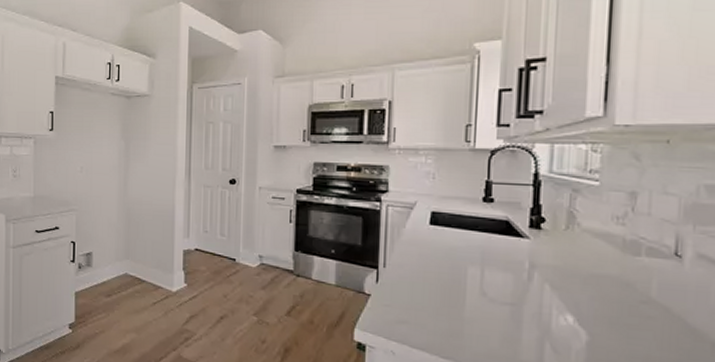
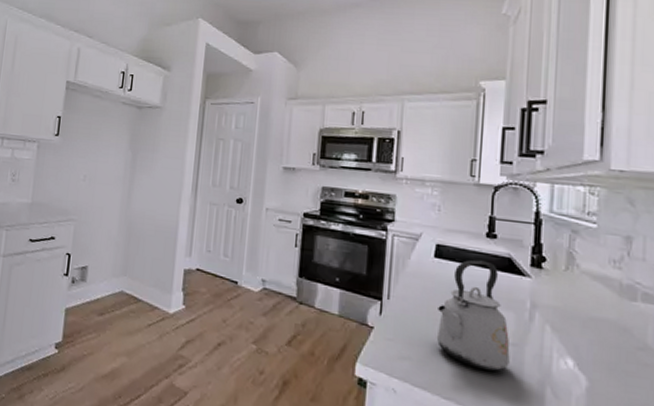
kettle: none [434,224,509,330] -> present [437,260,510,371]

